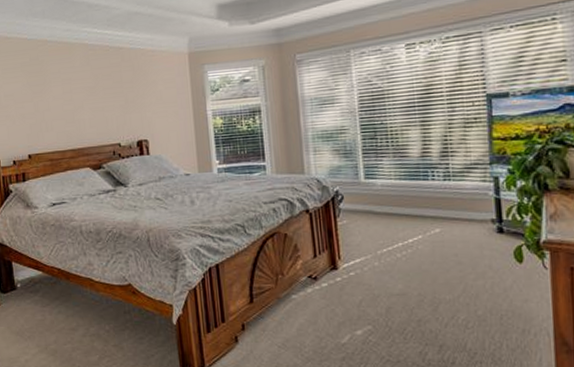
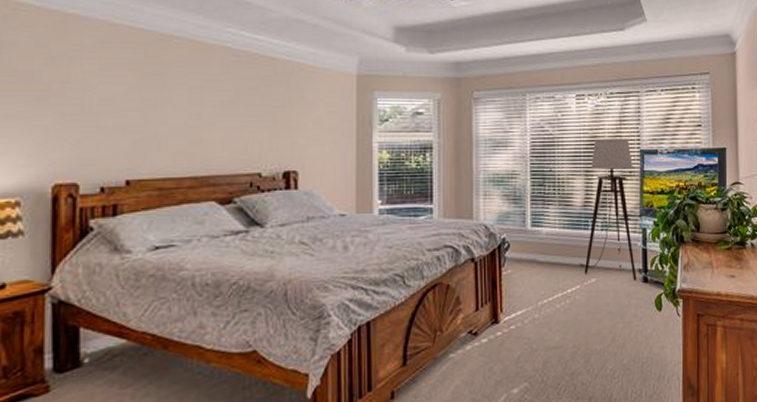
floor lamp: none [419,83,490,232] -> present [578,138,637,282]

